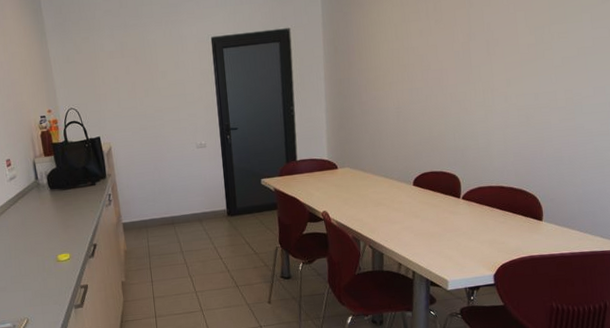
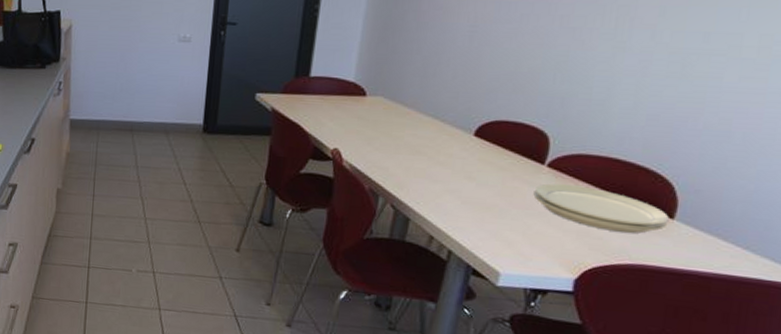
plate: none [457,209,540,237] -> present [533,183,669,234]

